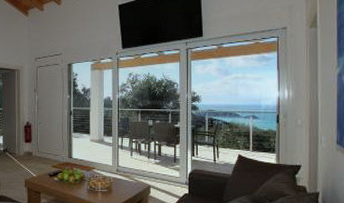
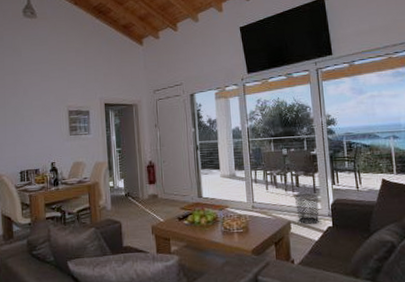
waste bin: none [155,161,179,190] -> present [294,193,319,224]

